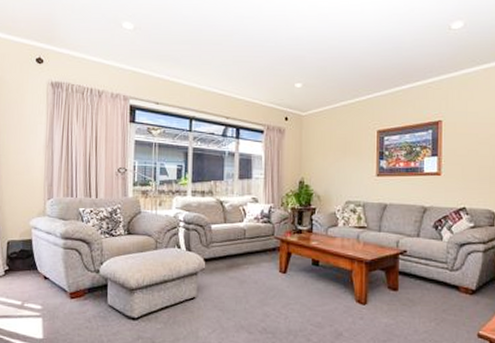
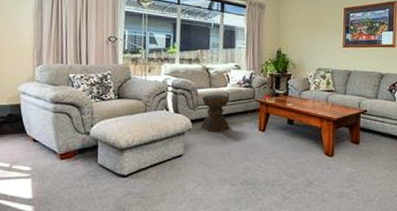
stool: none [214,230,246,273] -> present [200,94,229,132]

